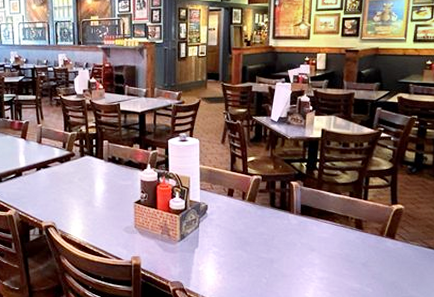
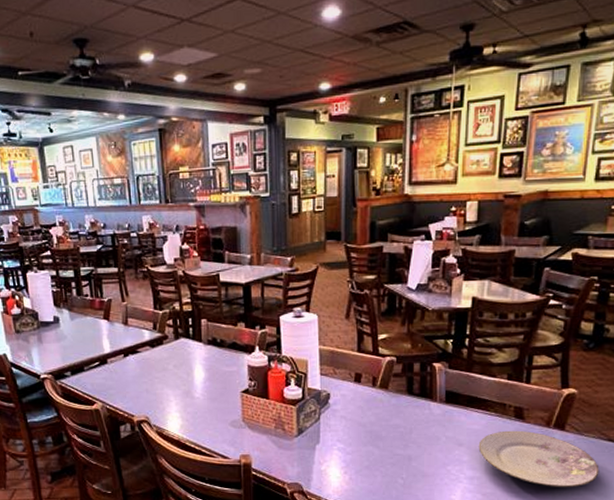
plate: none [327,238,422,286] -> present [478,430,599,487]

